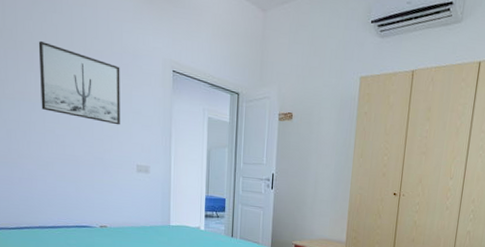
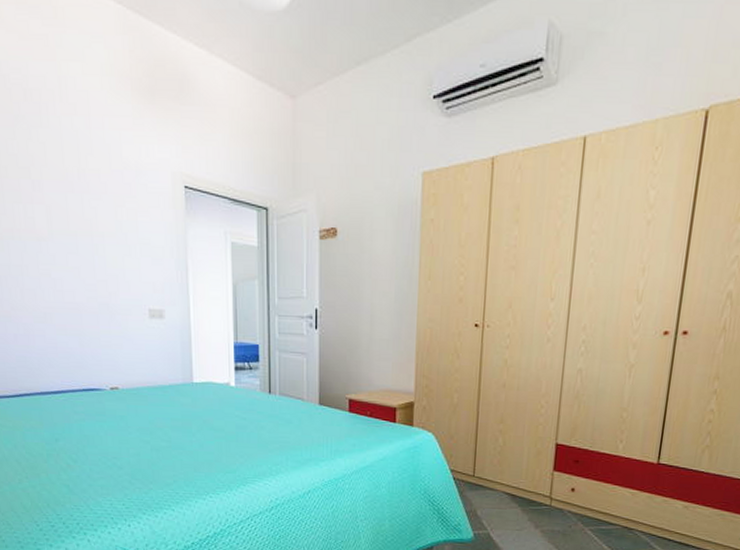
wall art: present [38,40,120,125] -> none [24,163,126,261]

